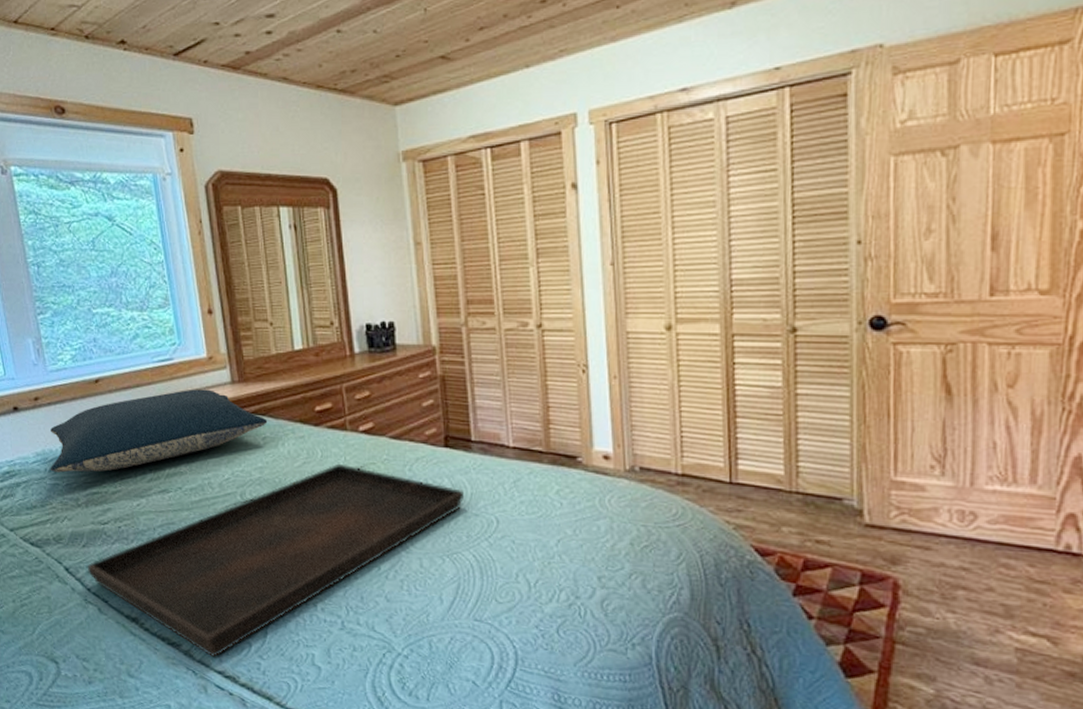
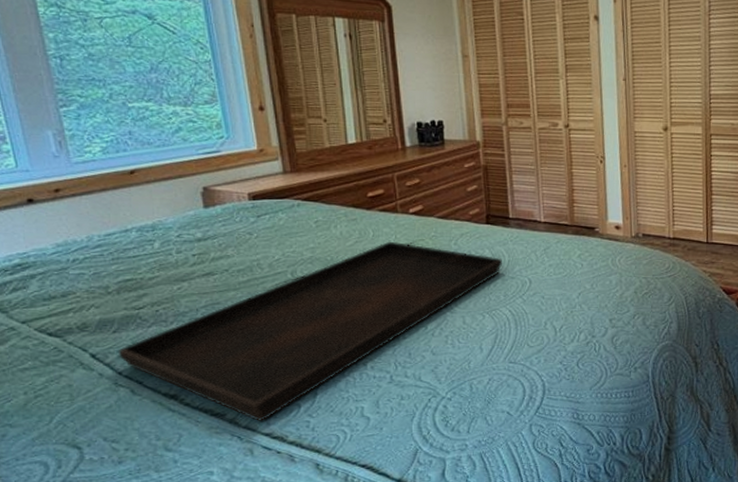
pillow: present [50,389,268,473] -> none [73,179,320,262]

